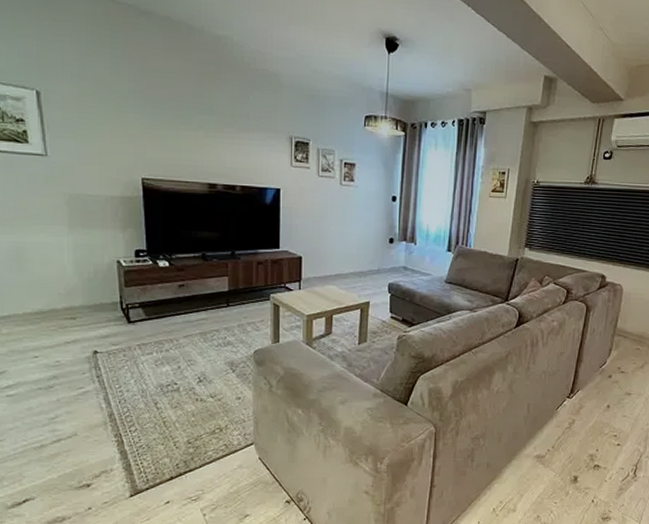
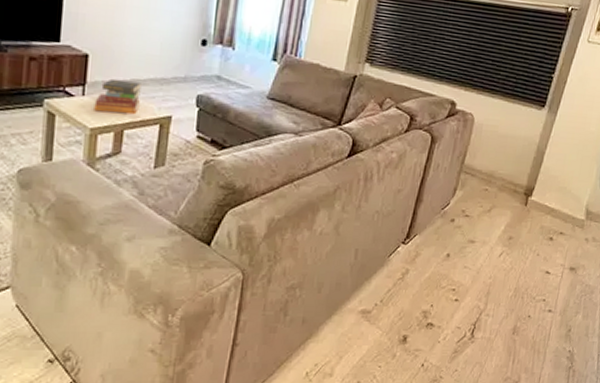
books: none [309,274,345,302] -> present [94,78,141,114]

